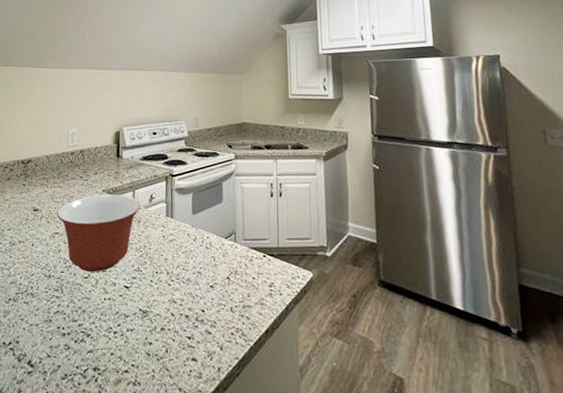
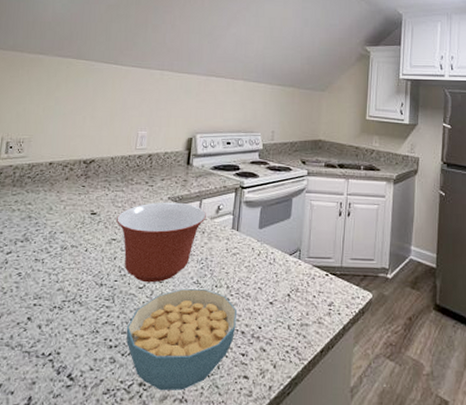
cereal bowl: none [76,276,180,375] -> present [126,289,237,391]

